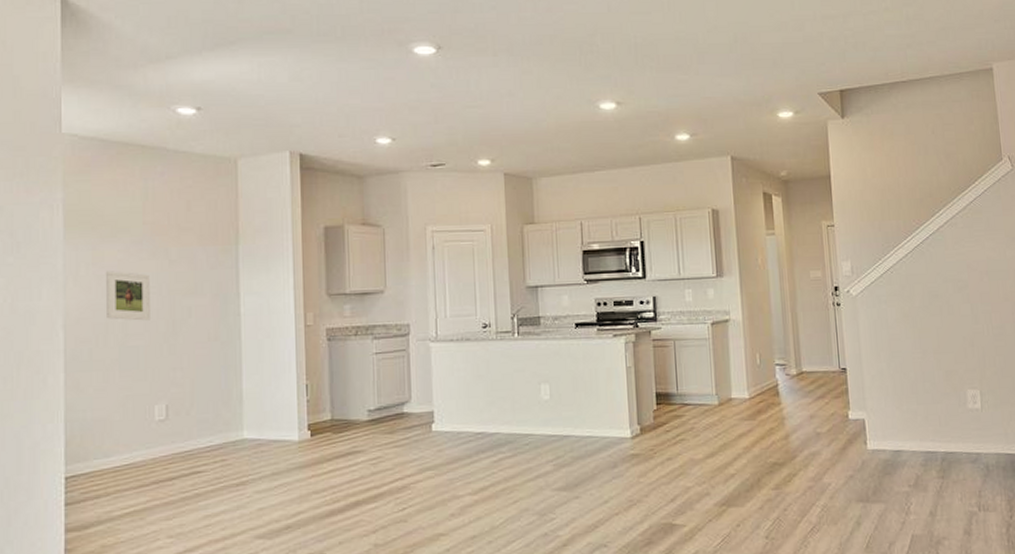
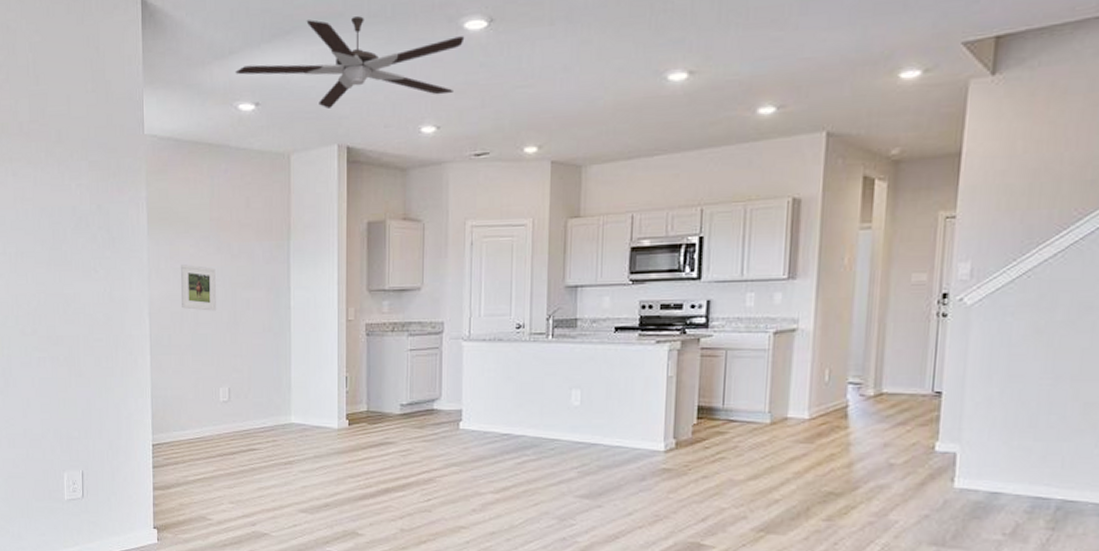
ceiling fan: none [173,33,415,117] -> present [235,16,465,108]

